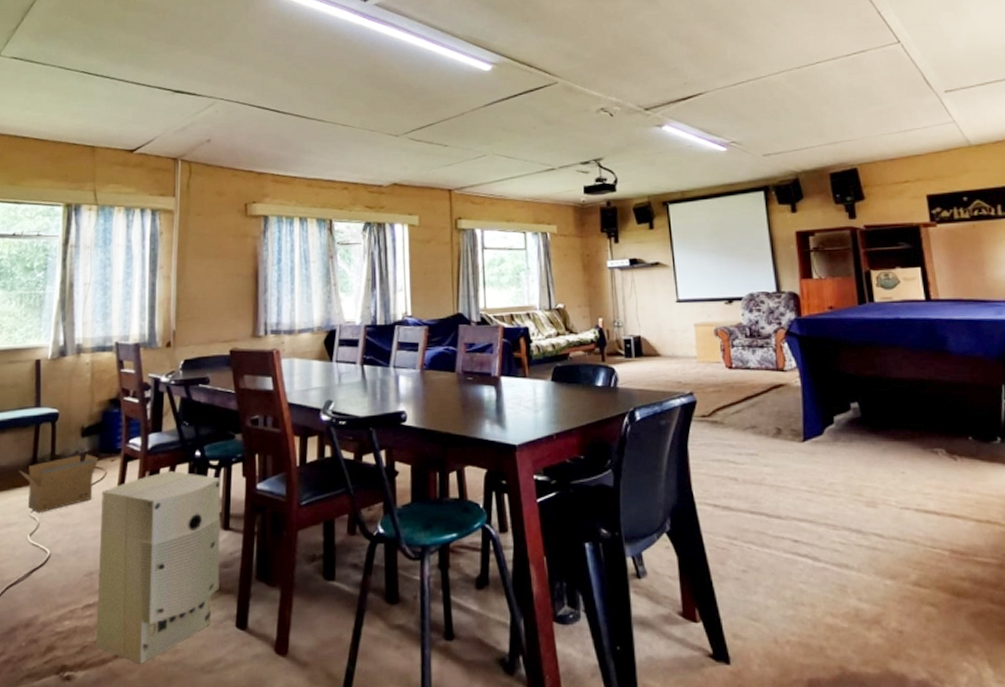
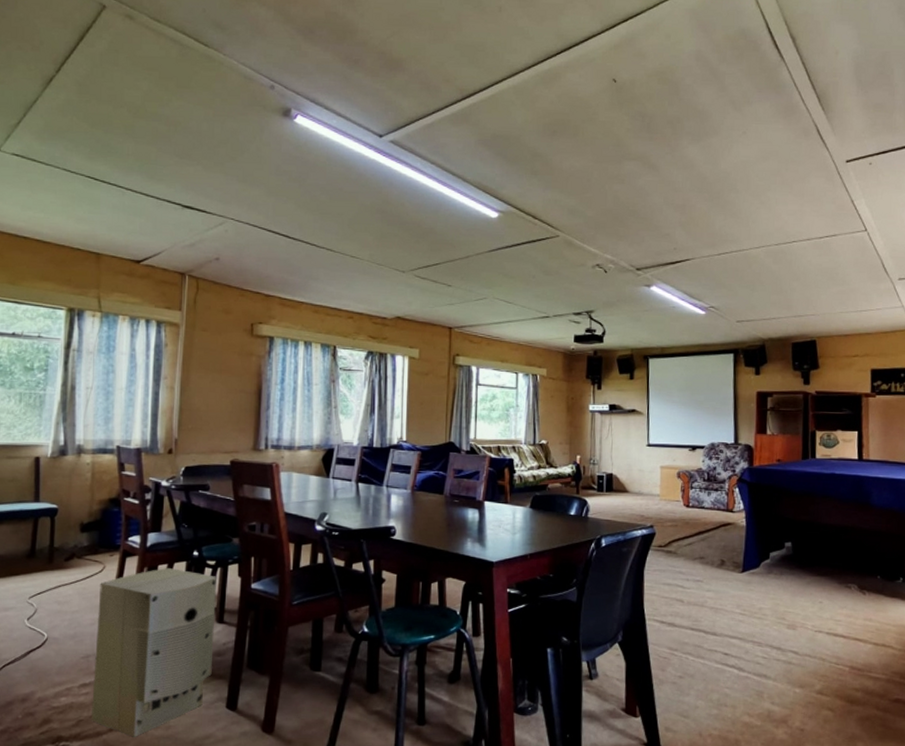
cardboard box: present [19,454,99,514] -> none [17,548,98,601]

